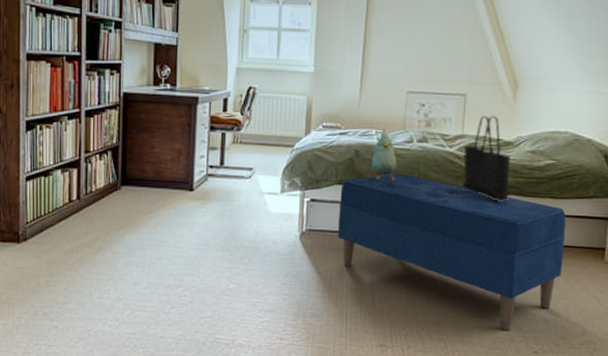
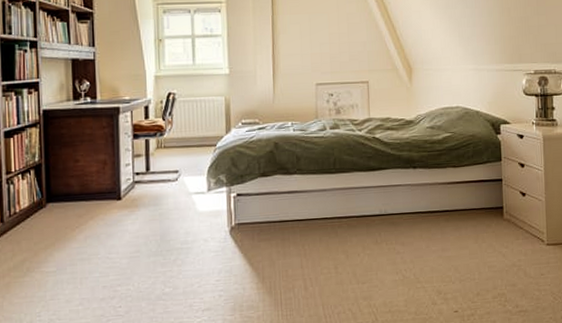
bench: present [338,173,566,330] -> none [264,160,470,295]
plush toy: present [372,125,397,182] -> none [290,117,314,169]
tote bag: present [463,115,510,201] -> none [372,98,416,176]

